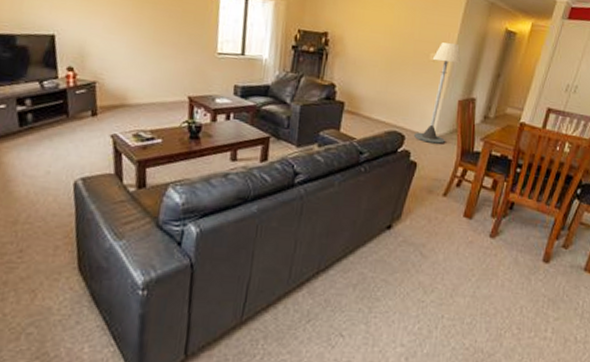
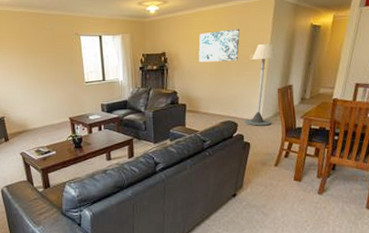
wall art: none [368,16,422,58] -> present [198,29,240,63]

